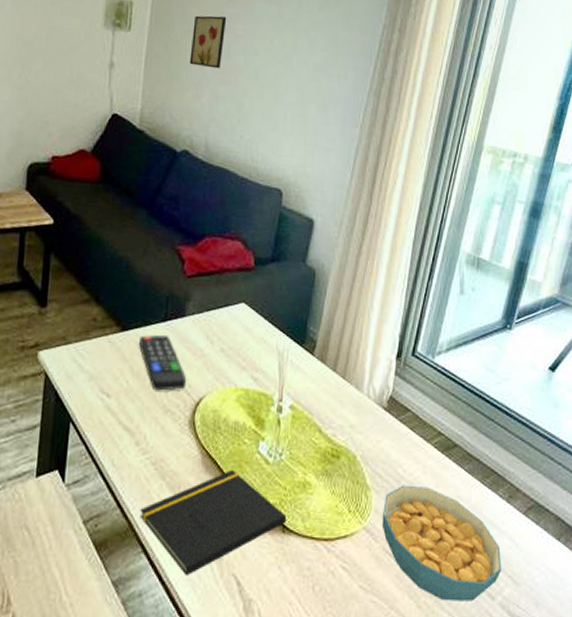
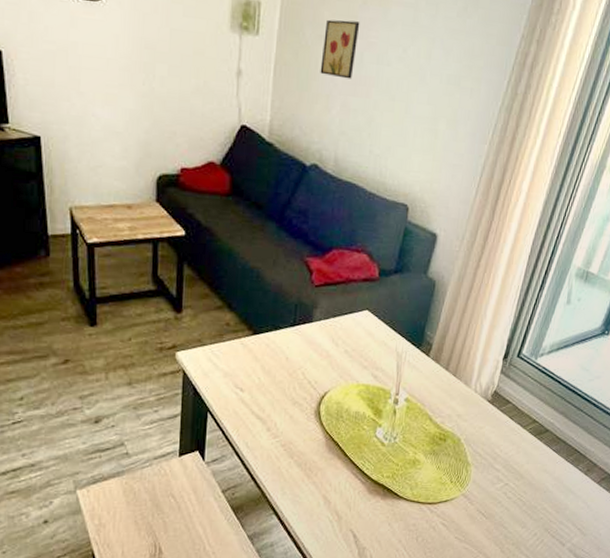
remote control: present [139,335,187,391] -> none [270,338,314,386]
notepad: present [139,470,287,576] -> none [271,451,398,531]
cereal bowl: present [382,485,502,601] -> none [477,461,575,547]

